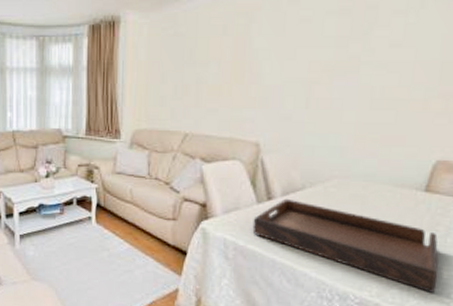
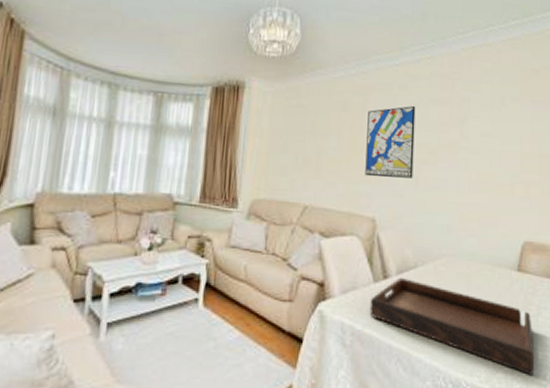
wall art: none [248,22,309,101] -> present [365,106,416,179]

